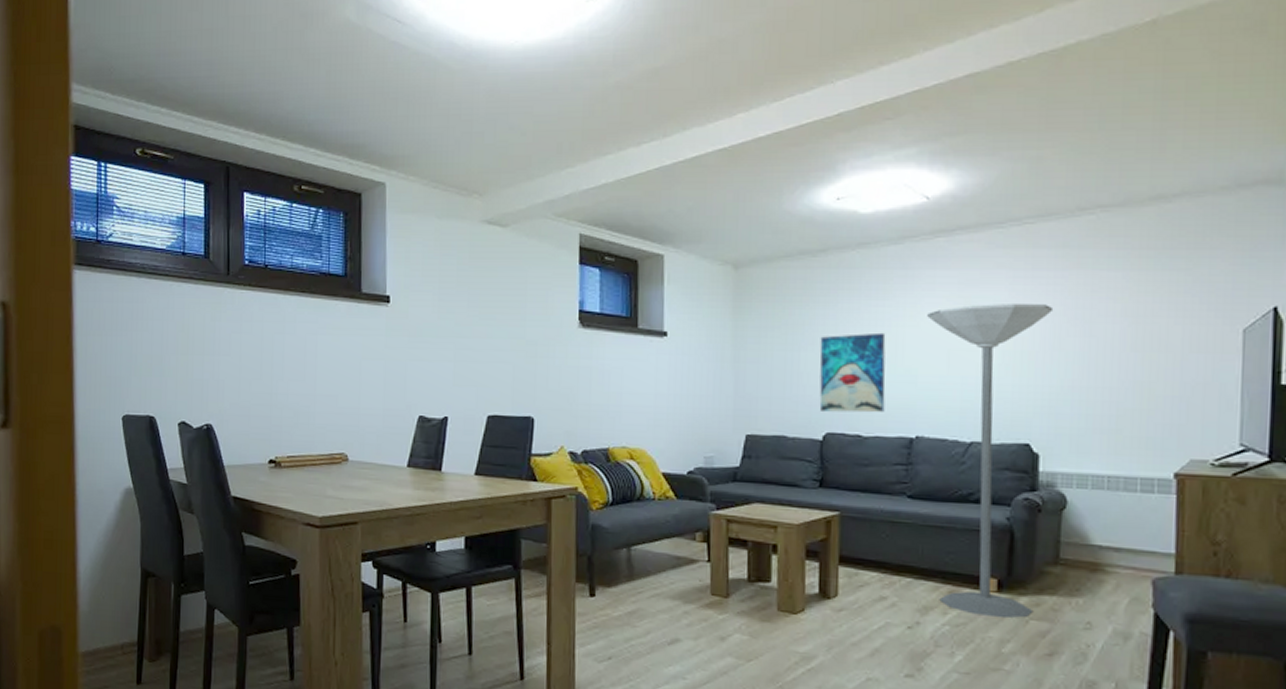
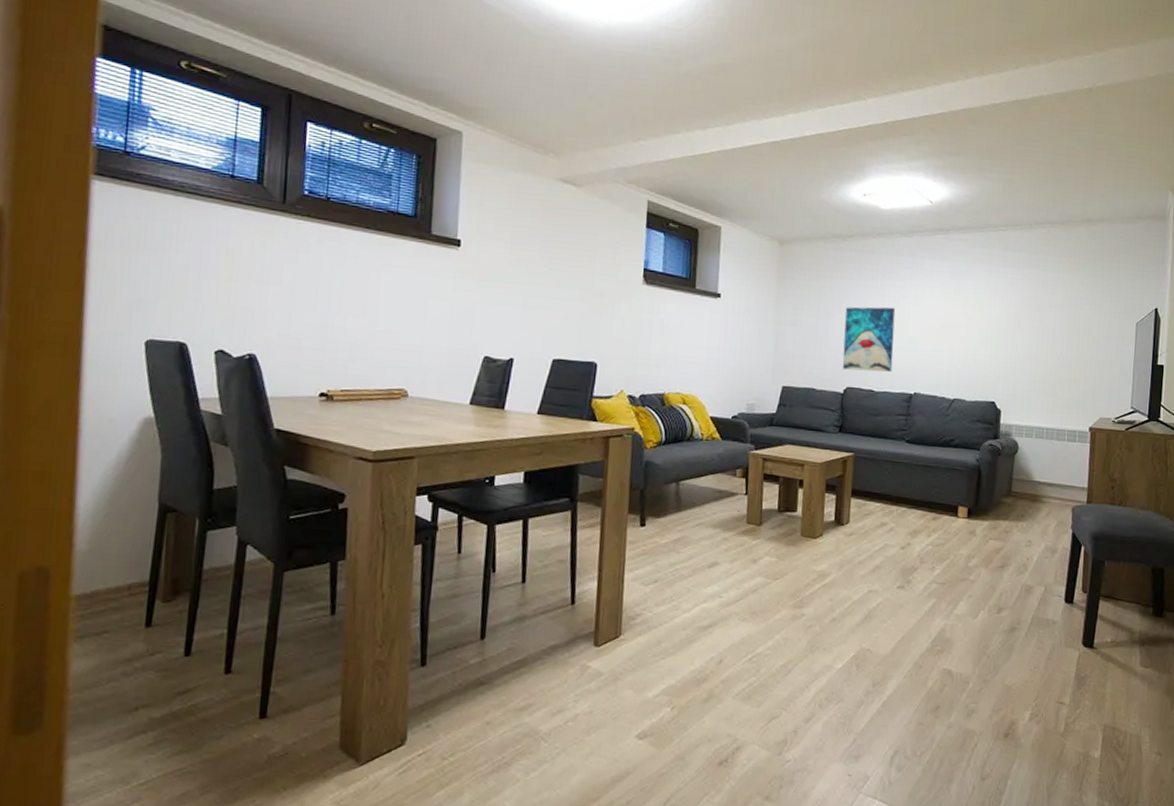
floor lamp: present [927,302,1054,619] -> none [925,290,1016,539]

